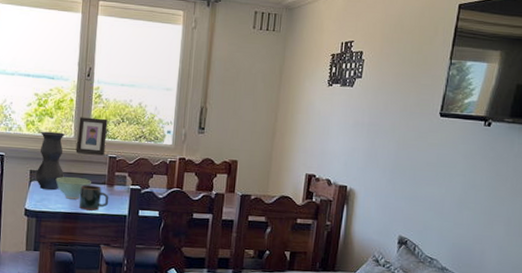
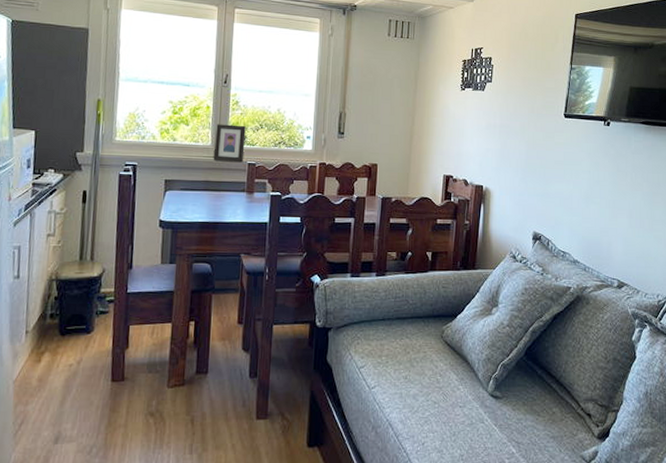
vase: present [35,131,66,191] -> none [170,139,203,200]
bowl: present [55,177,92,200] -> none [192,185,231,208]
mug: present [78,184,109,211] -> none [217,192,249,219]

